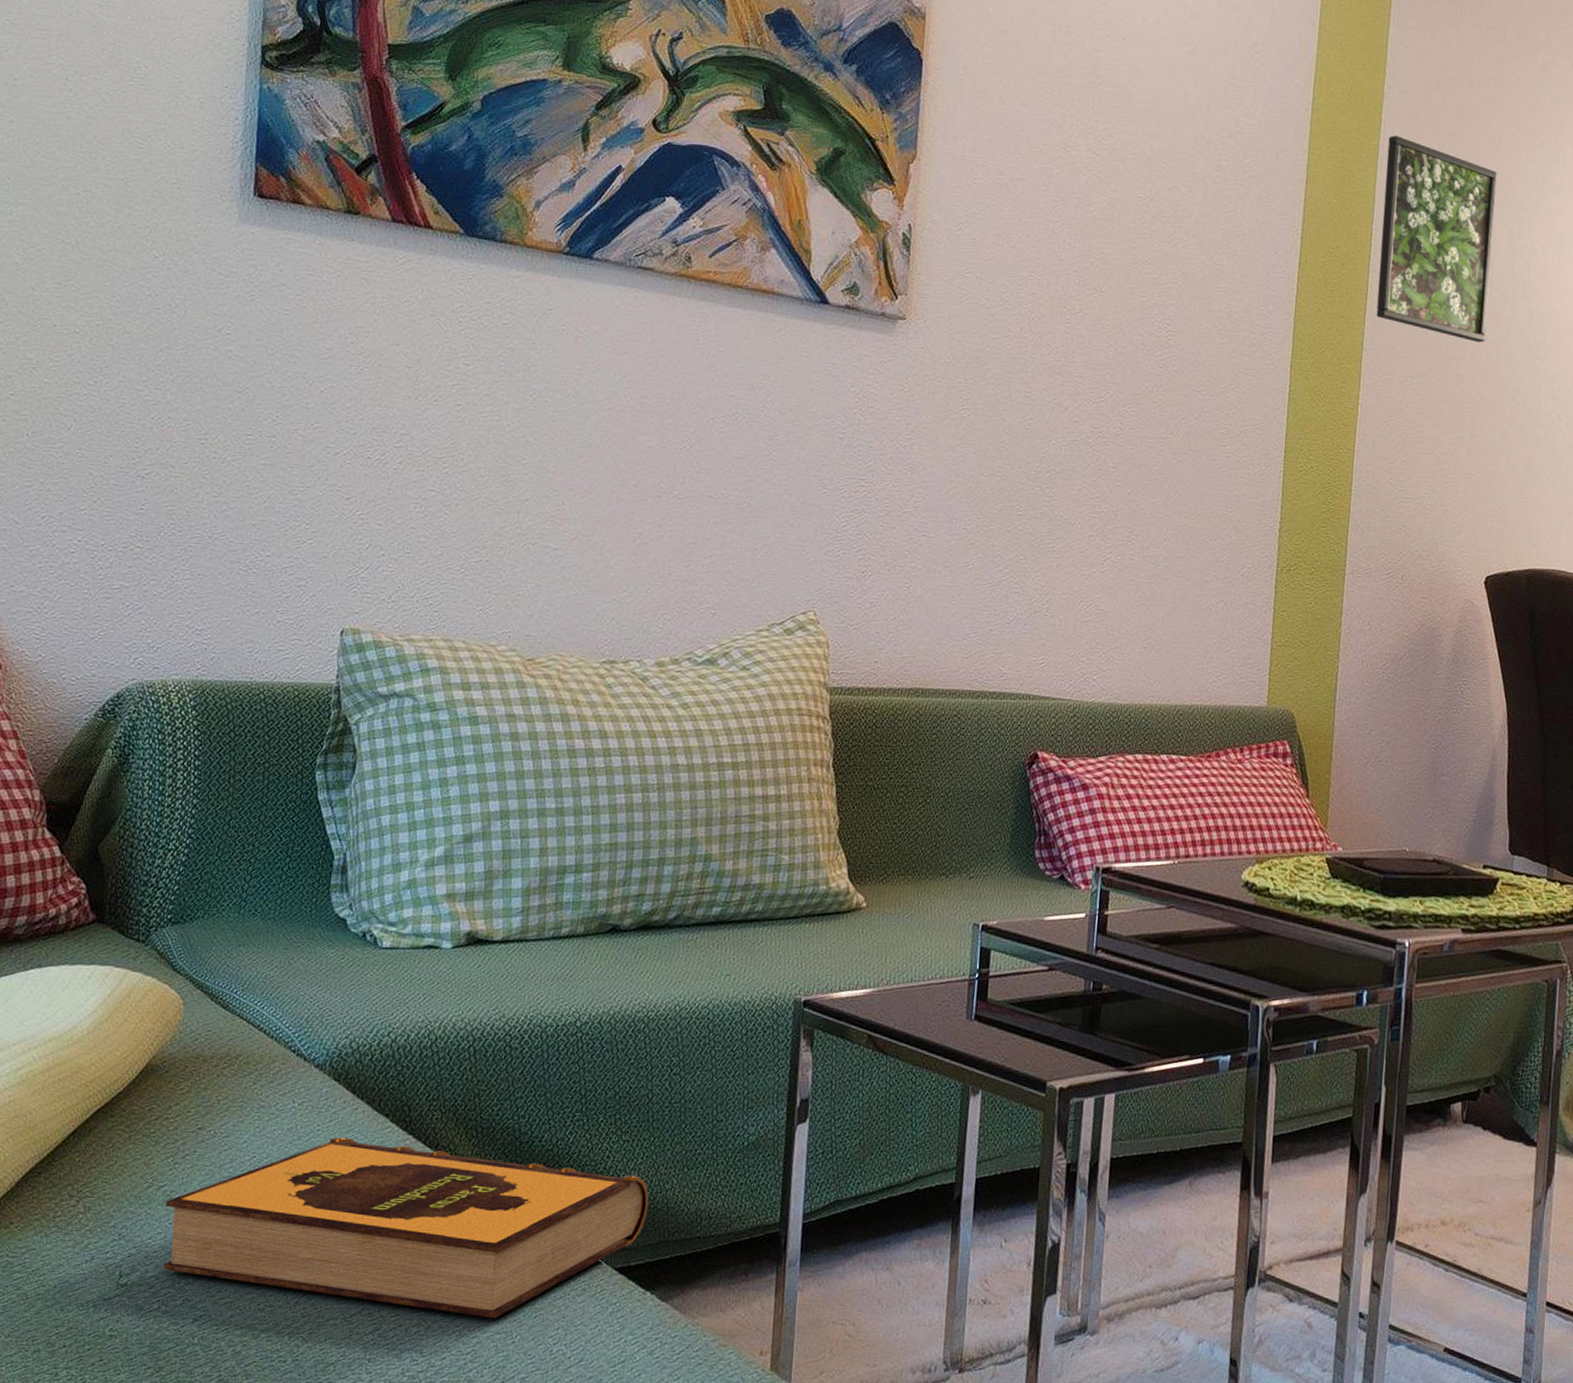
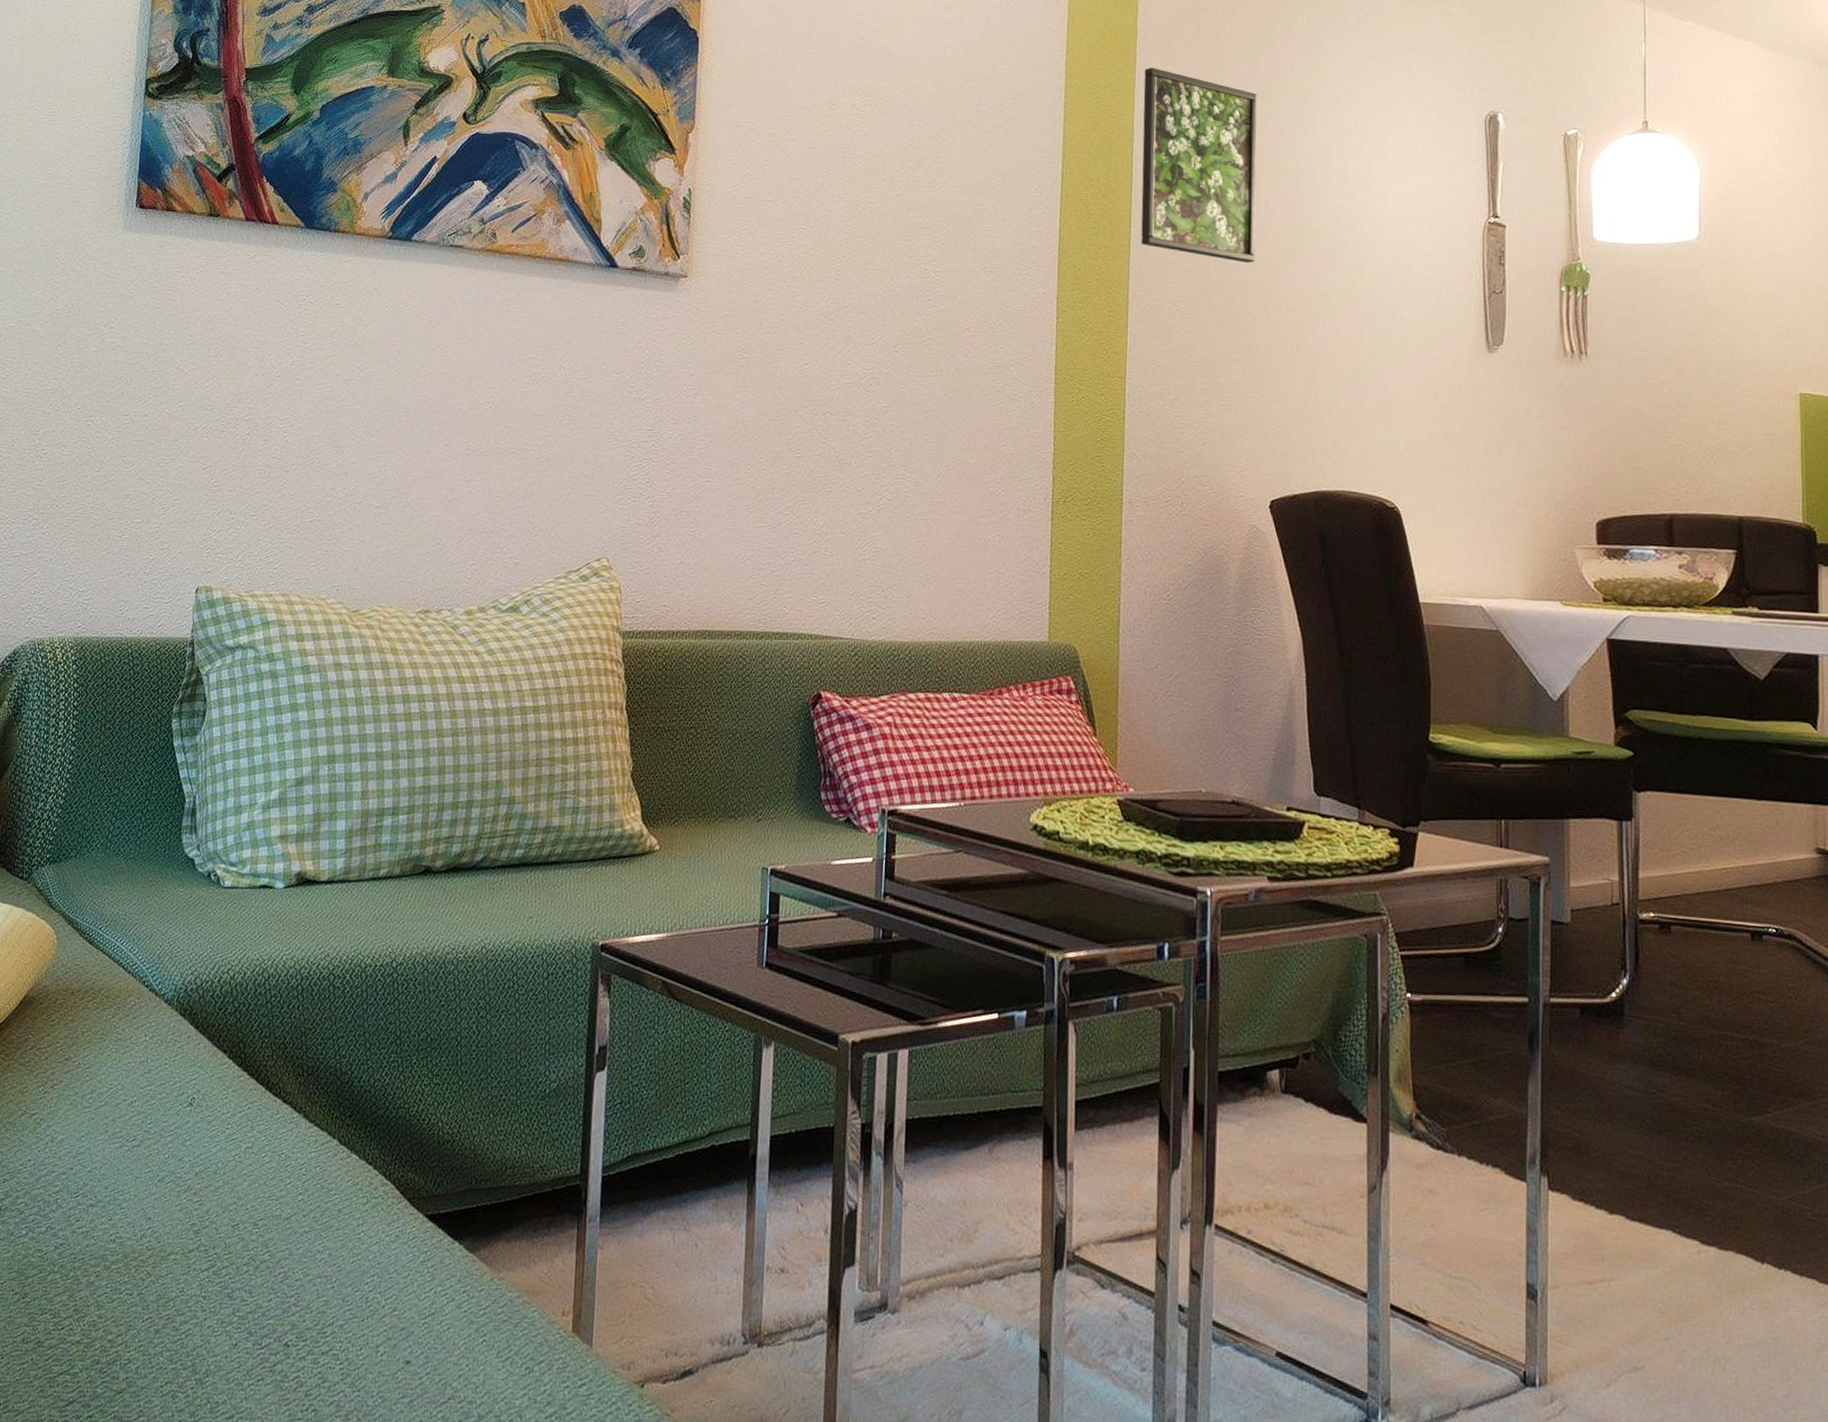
hardback book: present [163,1138,649,1319] -> none [31,1072,458,1262]

